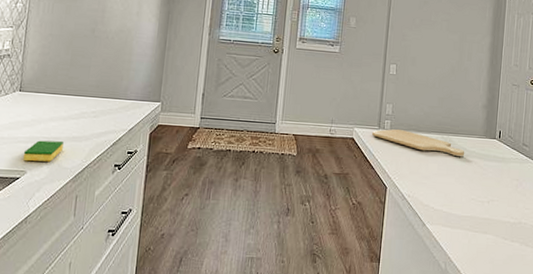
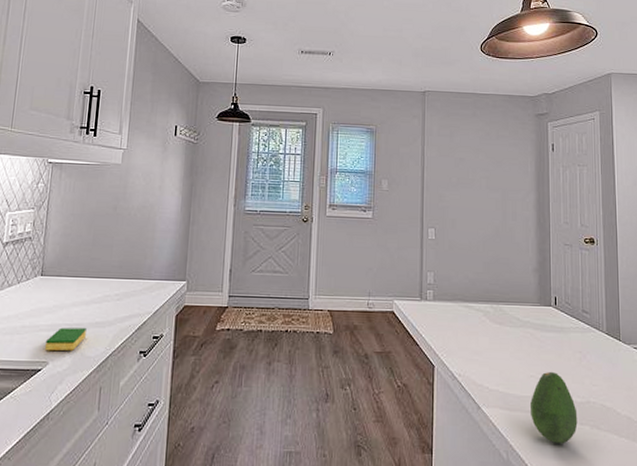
chopping board: present [371,129,465,157] -> none [413,300,518,329]
fruit: none [469,195,510,257] -> present [531,371,578,443]

